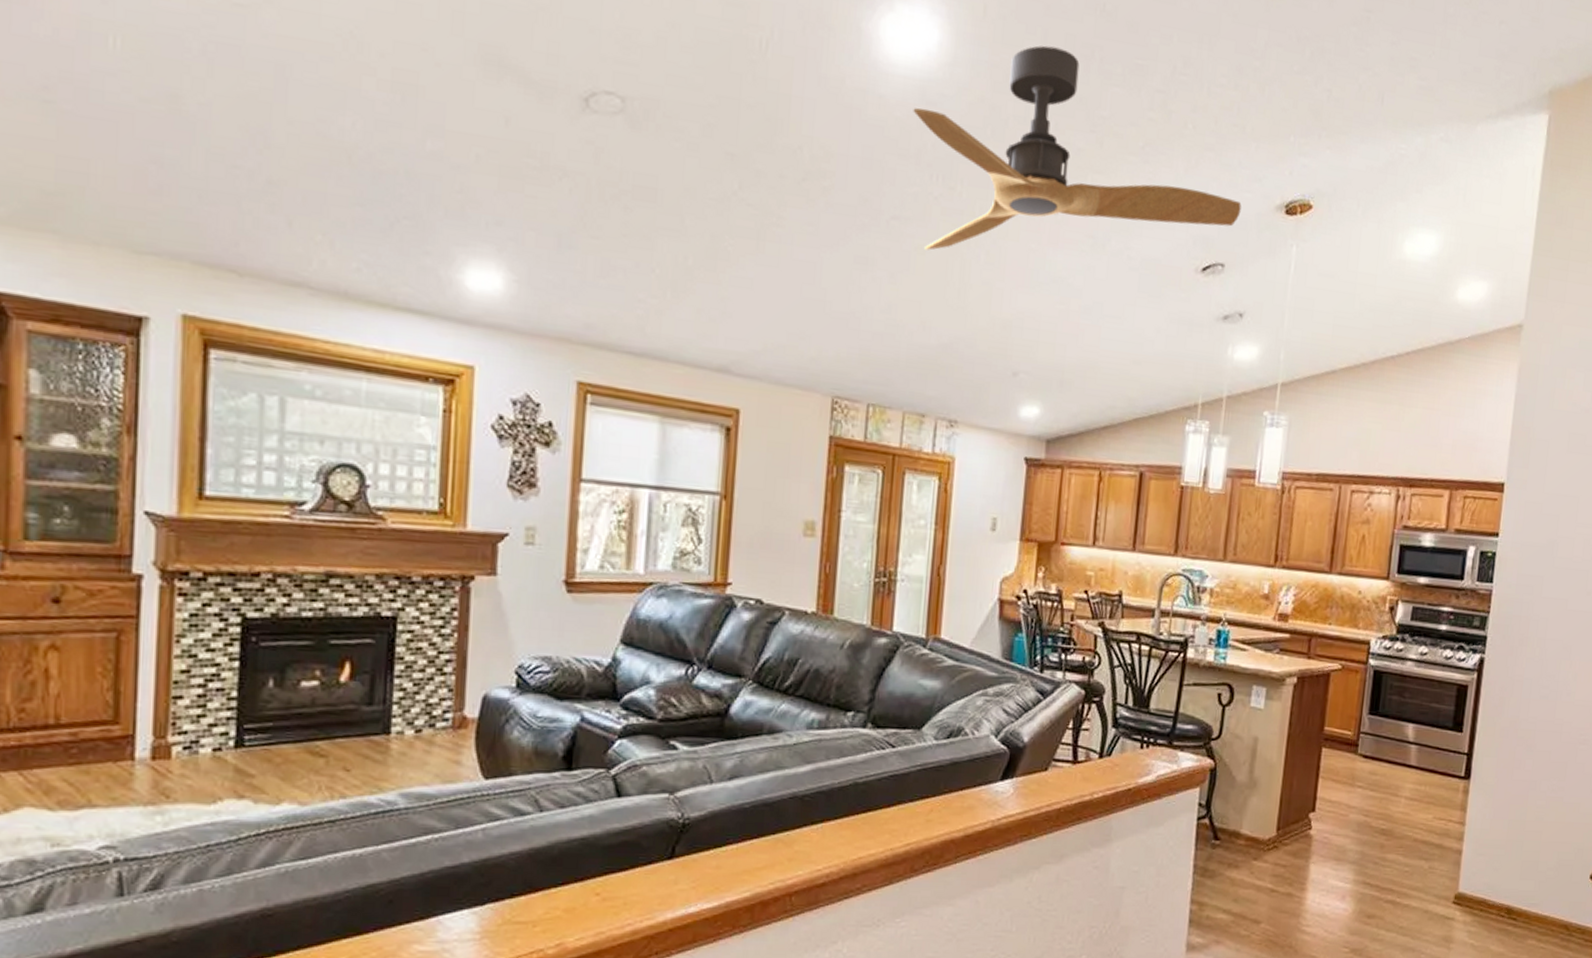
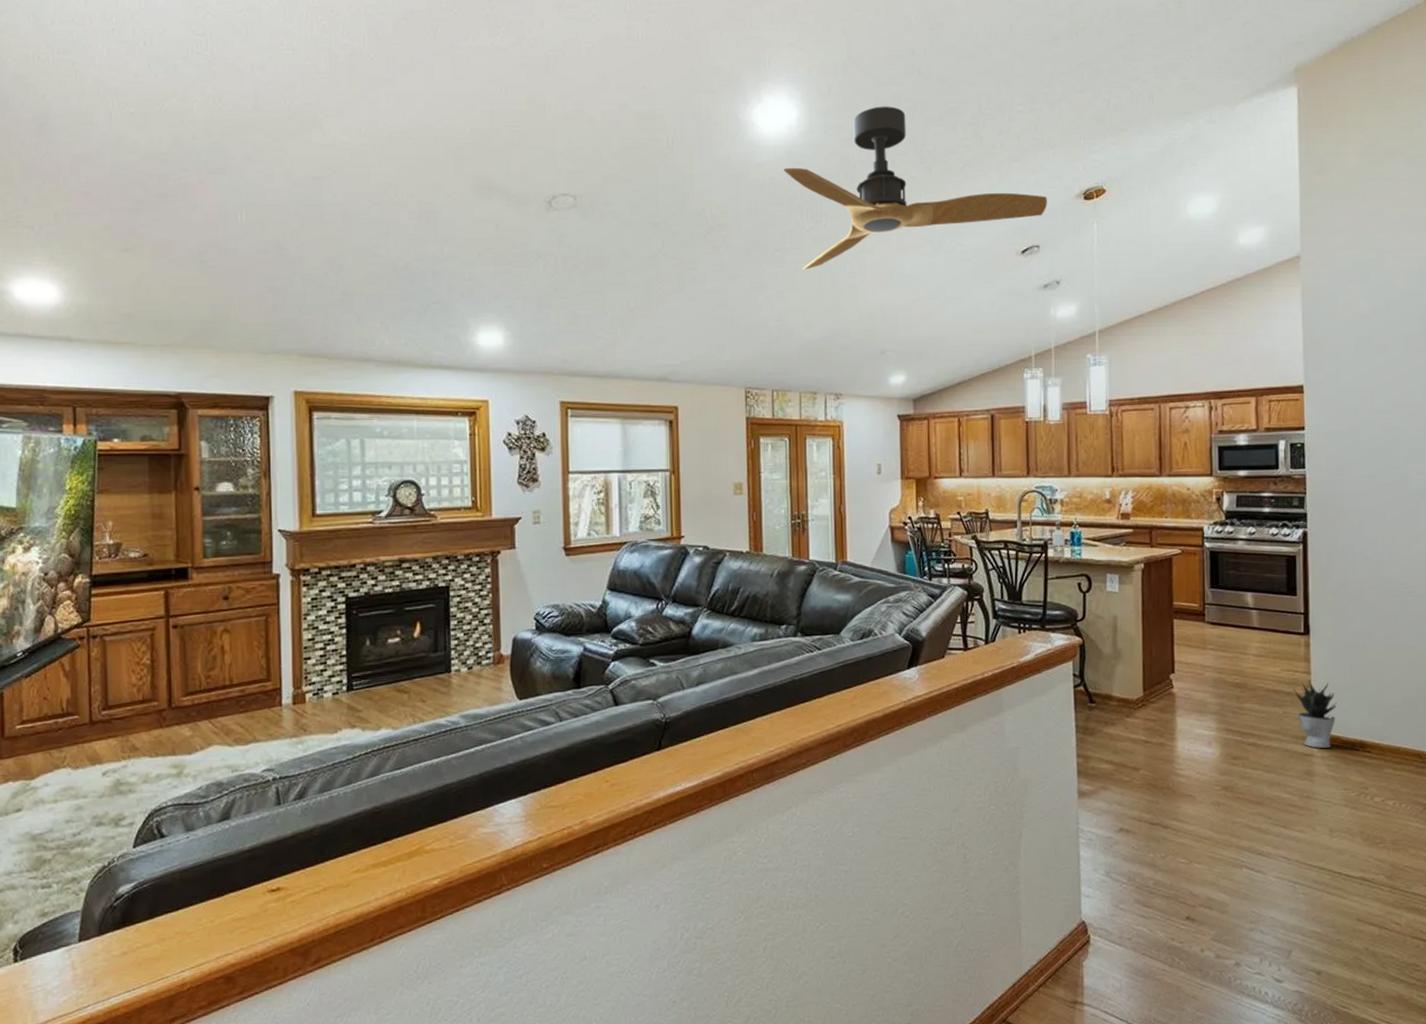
potted plant: none [1443,831,1488,912] -> present [1292,680,1337,748]

